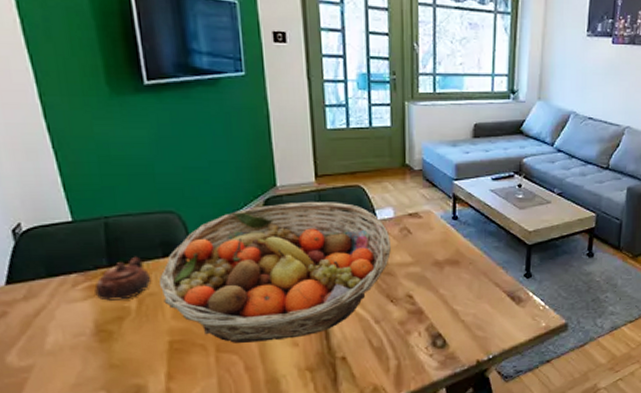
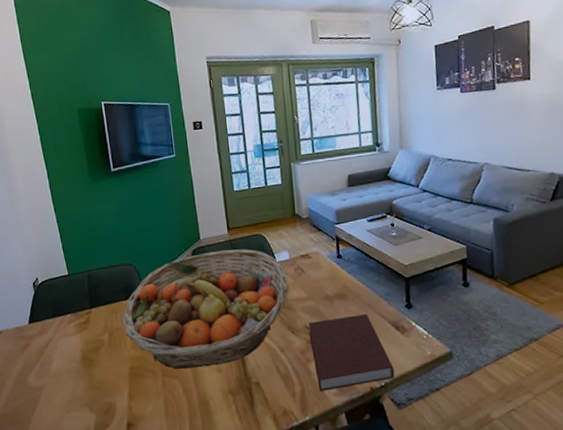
teapot: present [94,256,152,301] -> none [81,299,118,335]
notebook: none [411,283,505,365] -> present [308,314,395,391]

